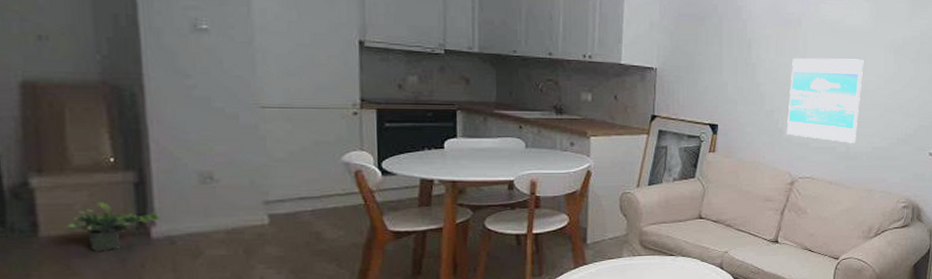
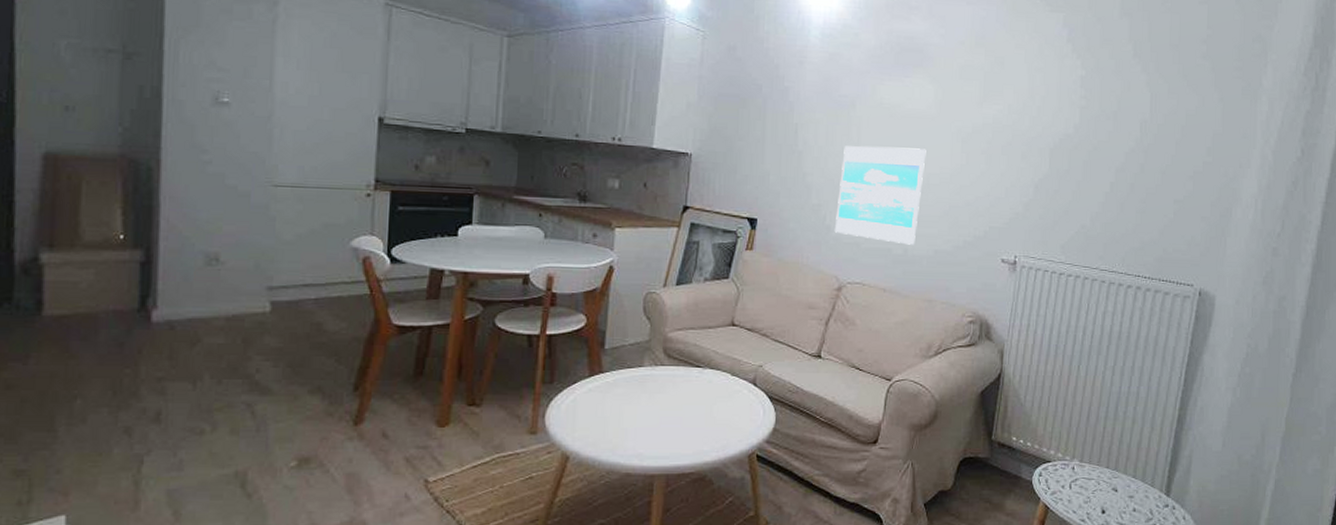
potted plant: present [66,202,160,251] -> none [69,281,162,334]

